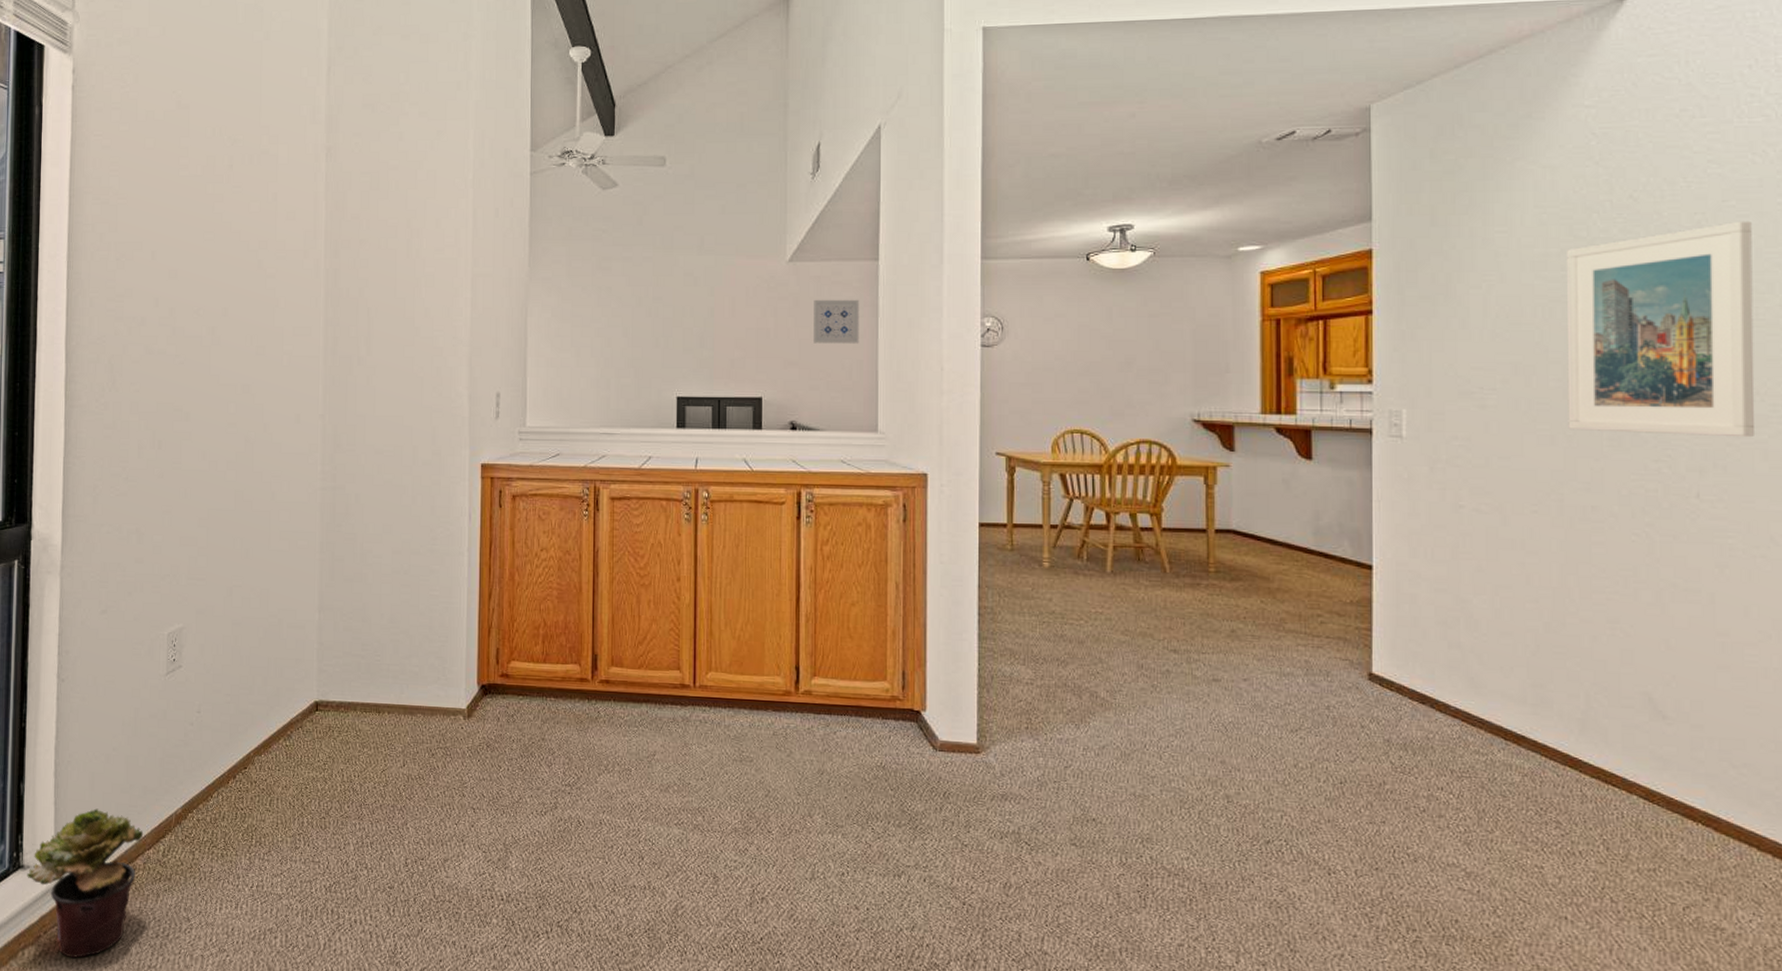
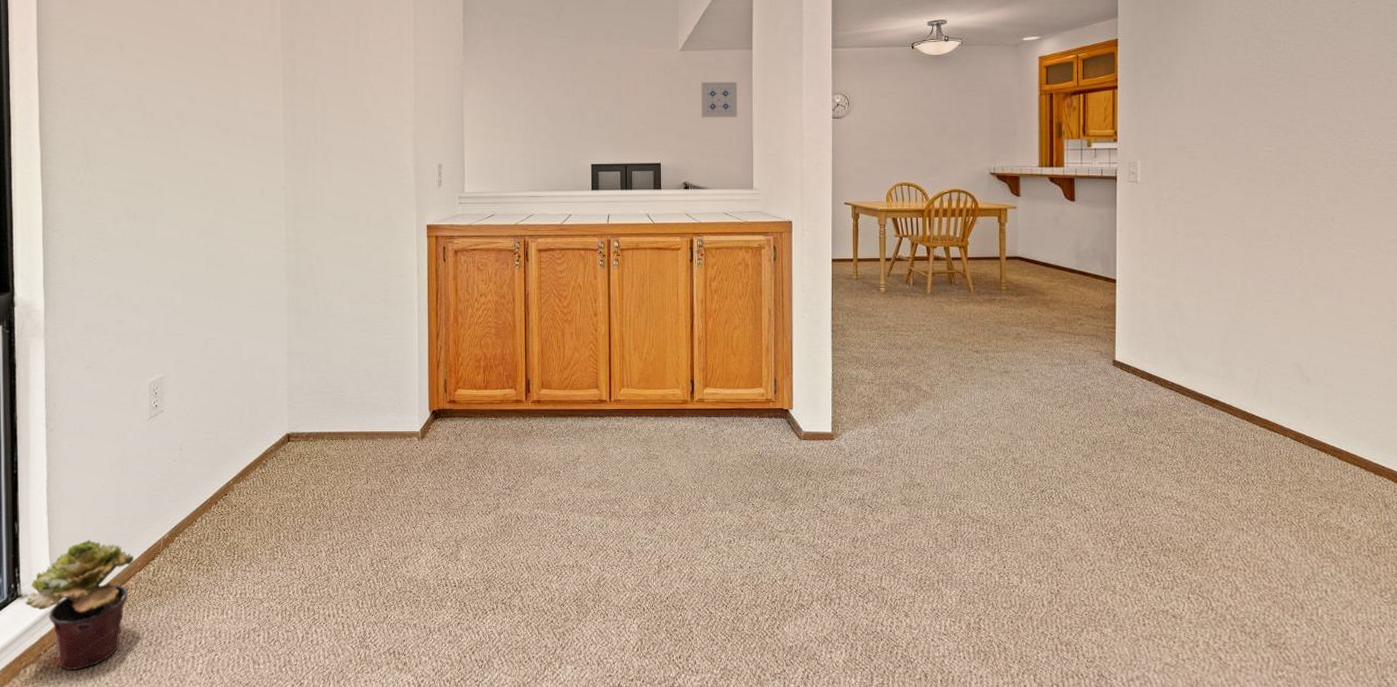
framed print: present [1566,221,1755,438] -> none [1249,17,1371,176]

